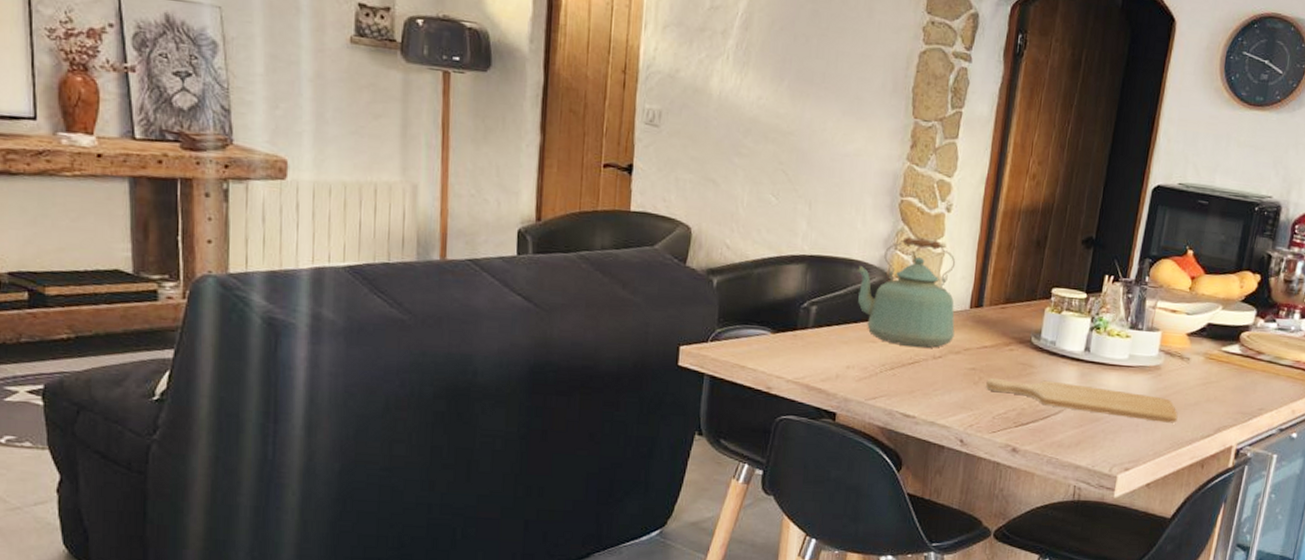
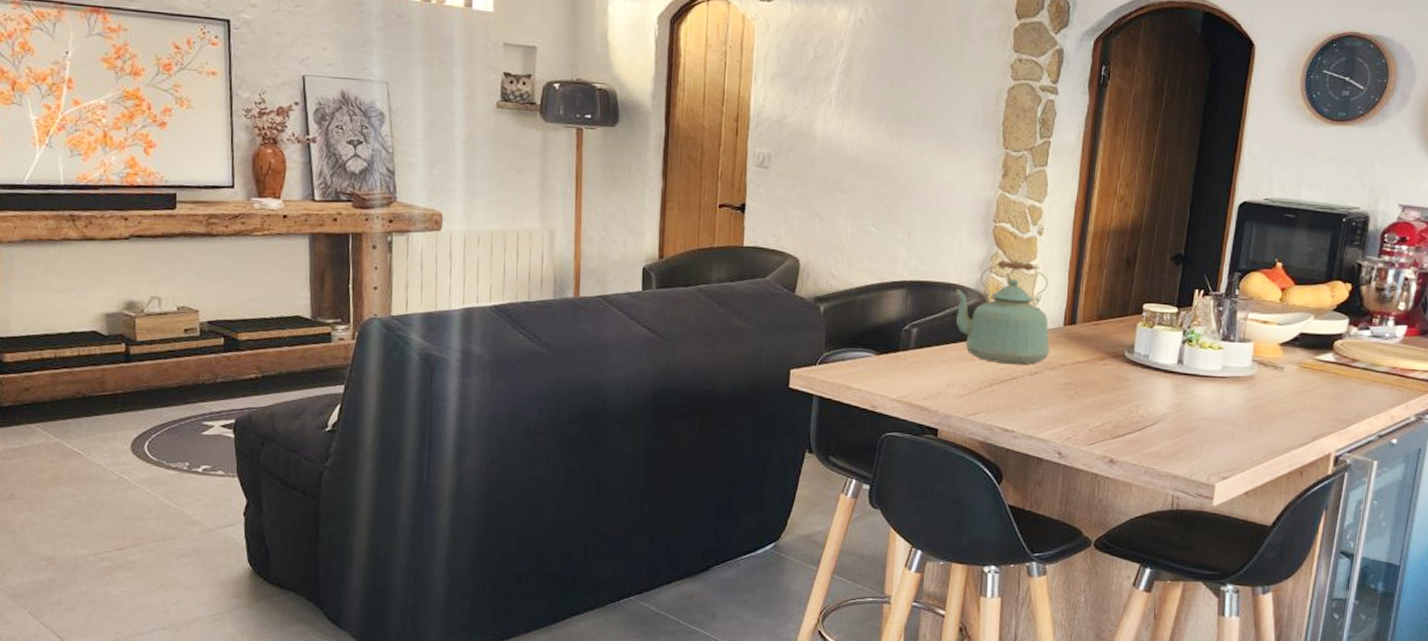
chopping board: present [986,378,1178,423] -> none [1082,392,1274,432]

